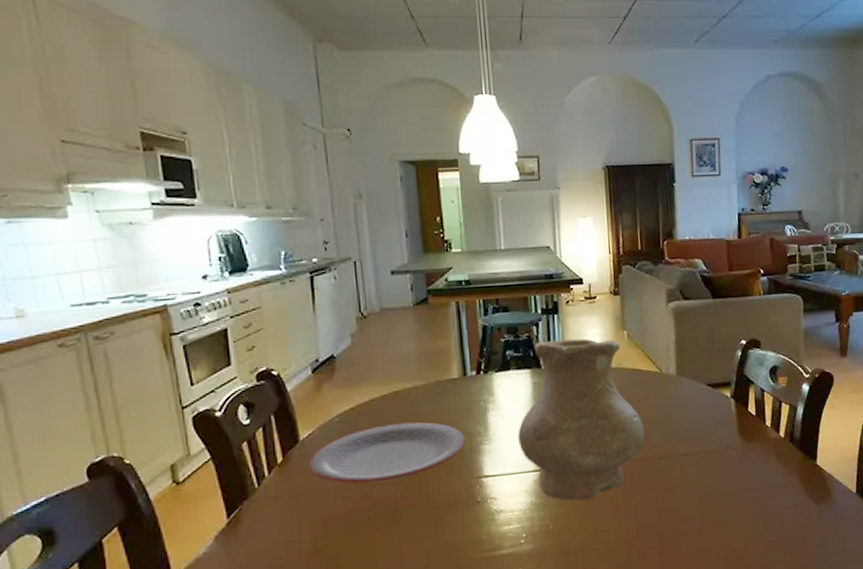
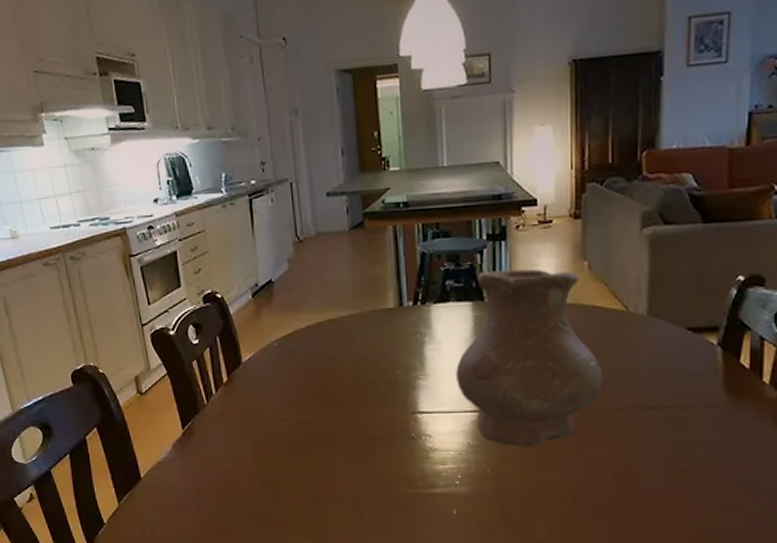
plate: present [309,421,466,484] -> none [251,351,401,409]

